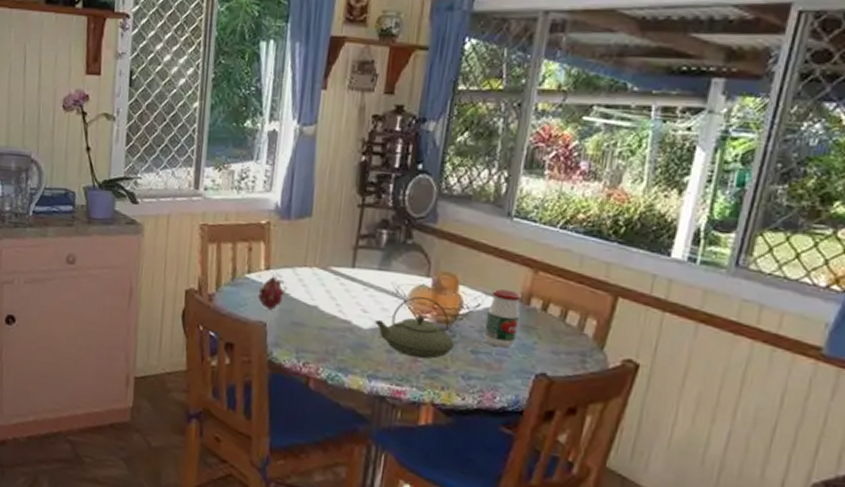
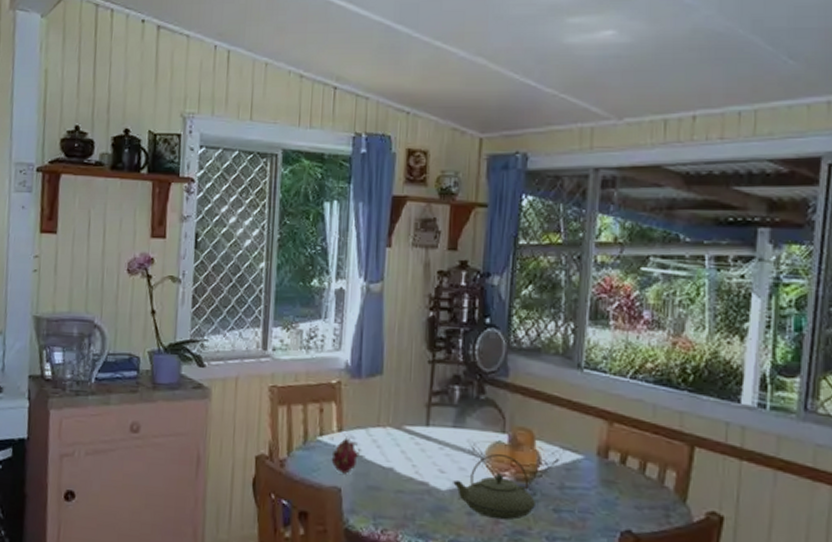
jar: present [484,289,521,348] -> none [565,443,600,505]

